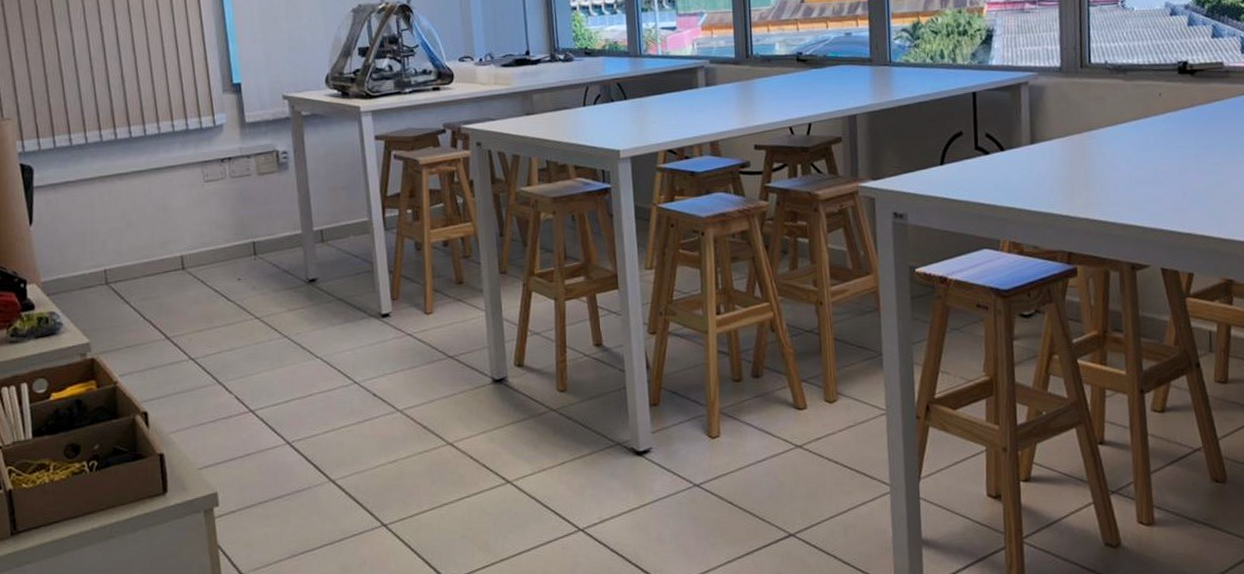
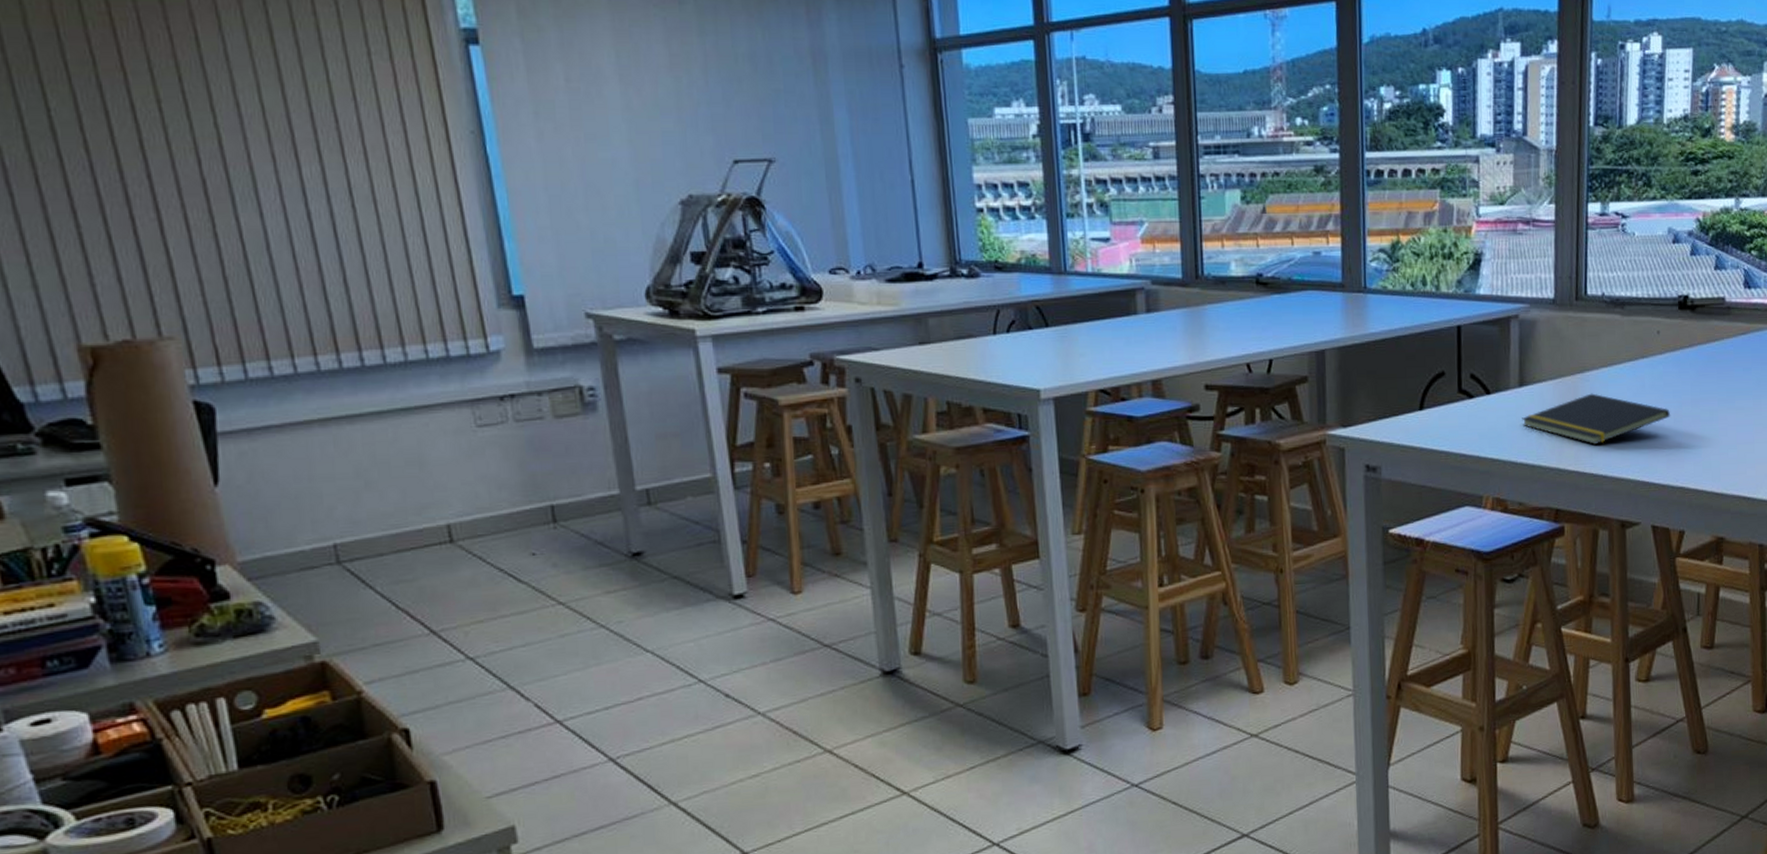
notepad: none [1034,149,1175,196] -> present [1522,393,1670,446]

